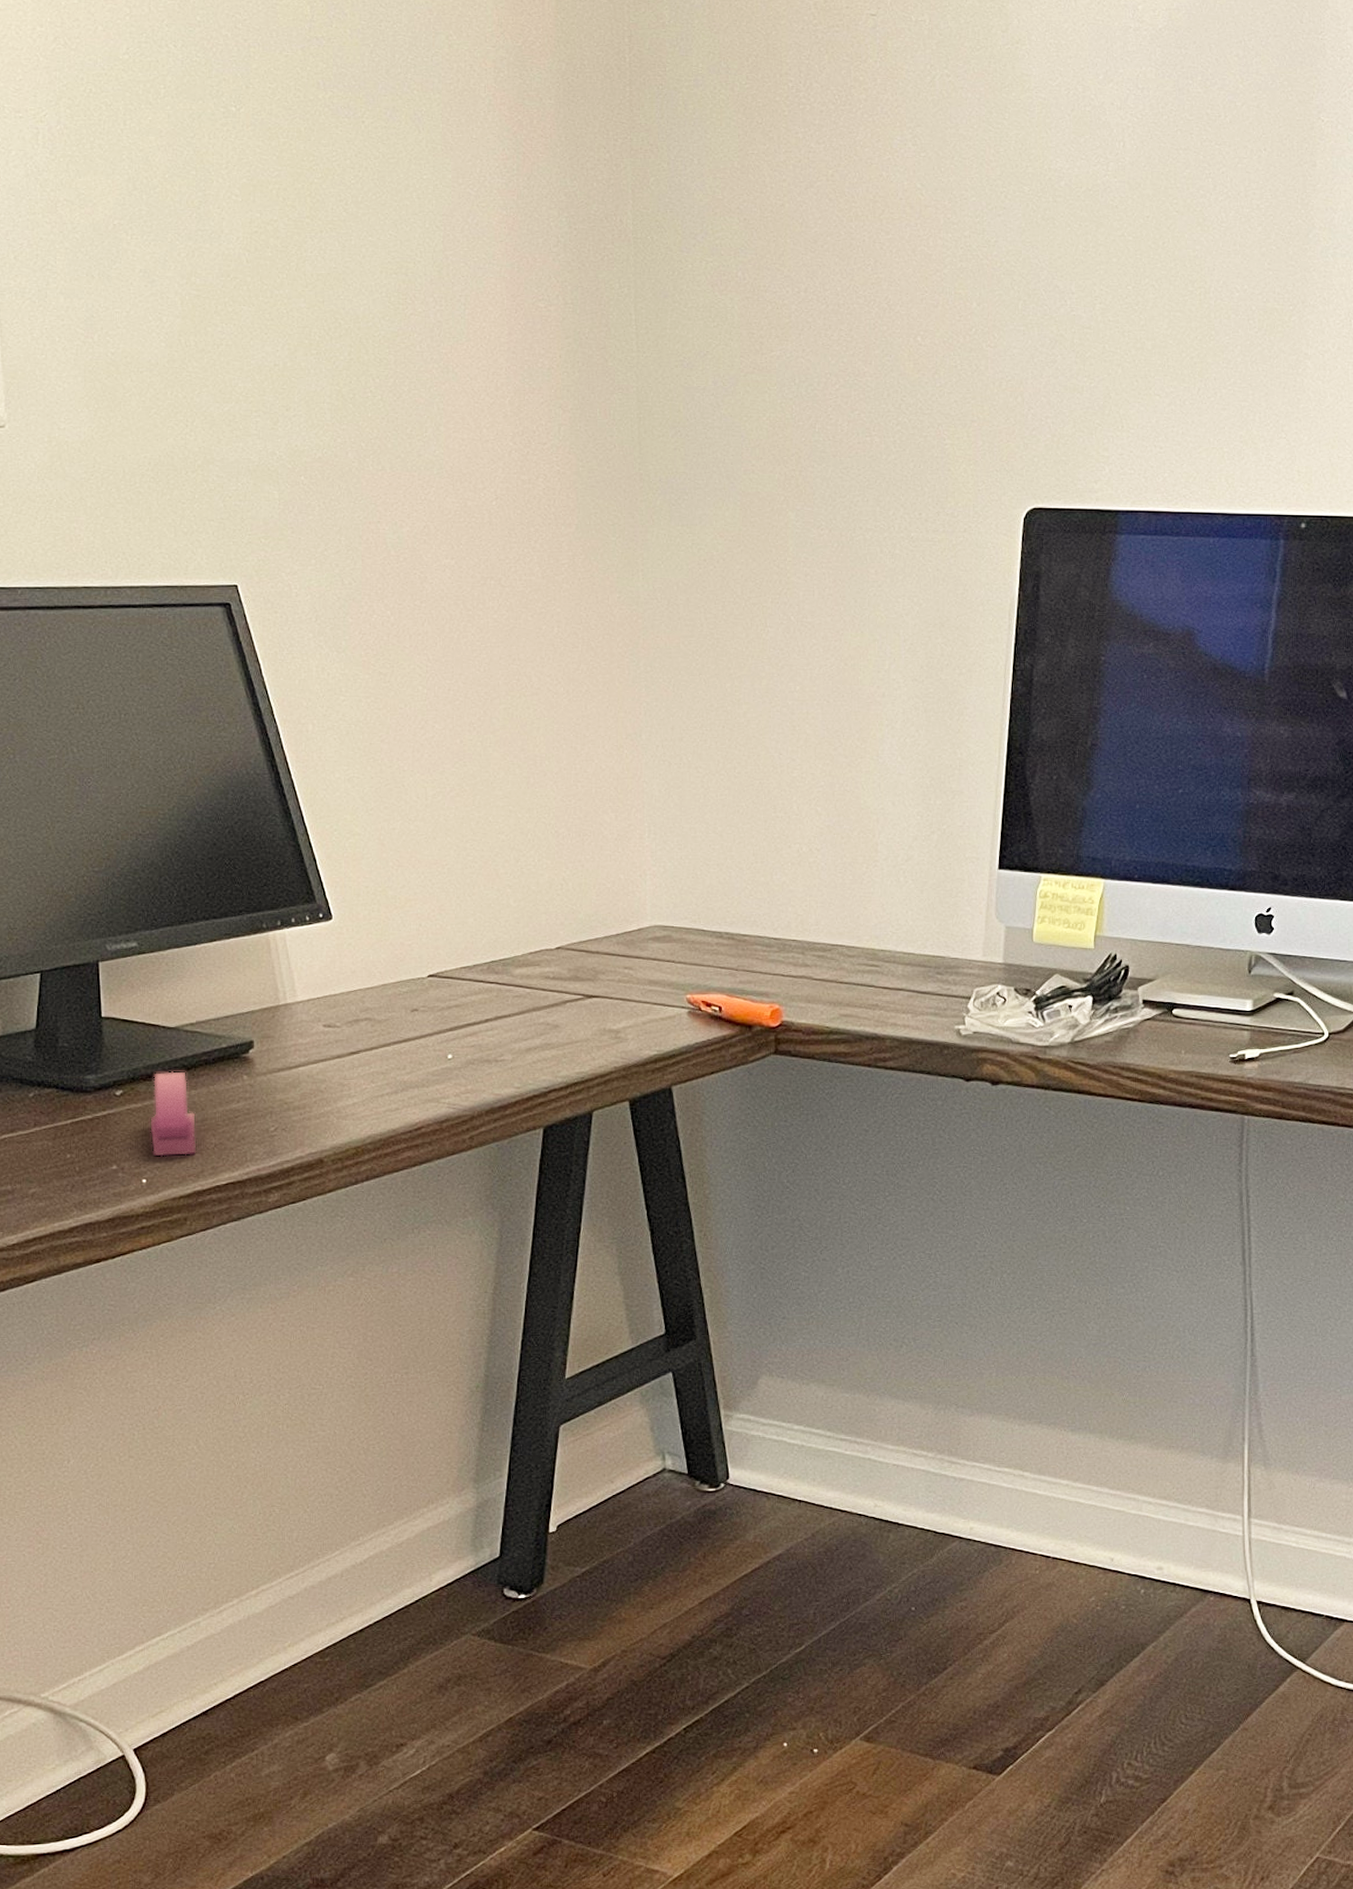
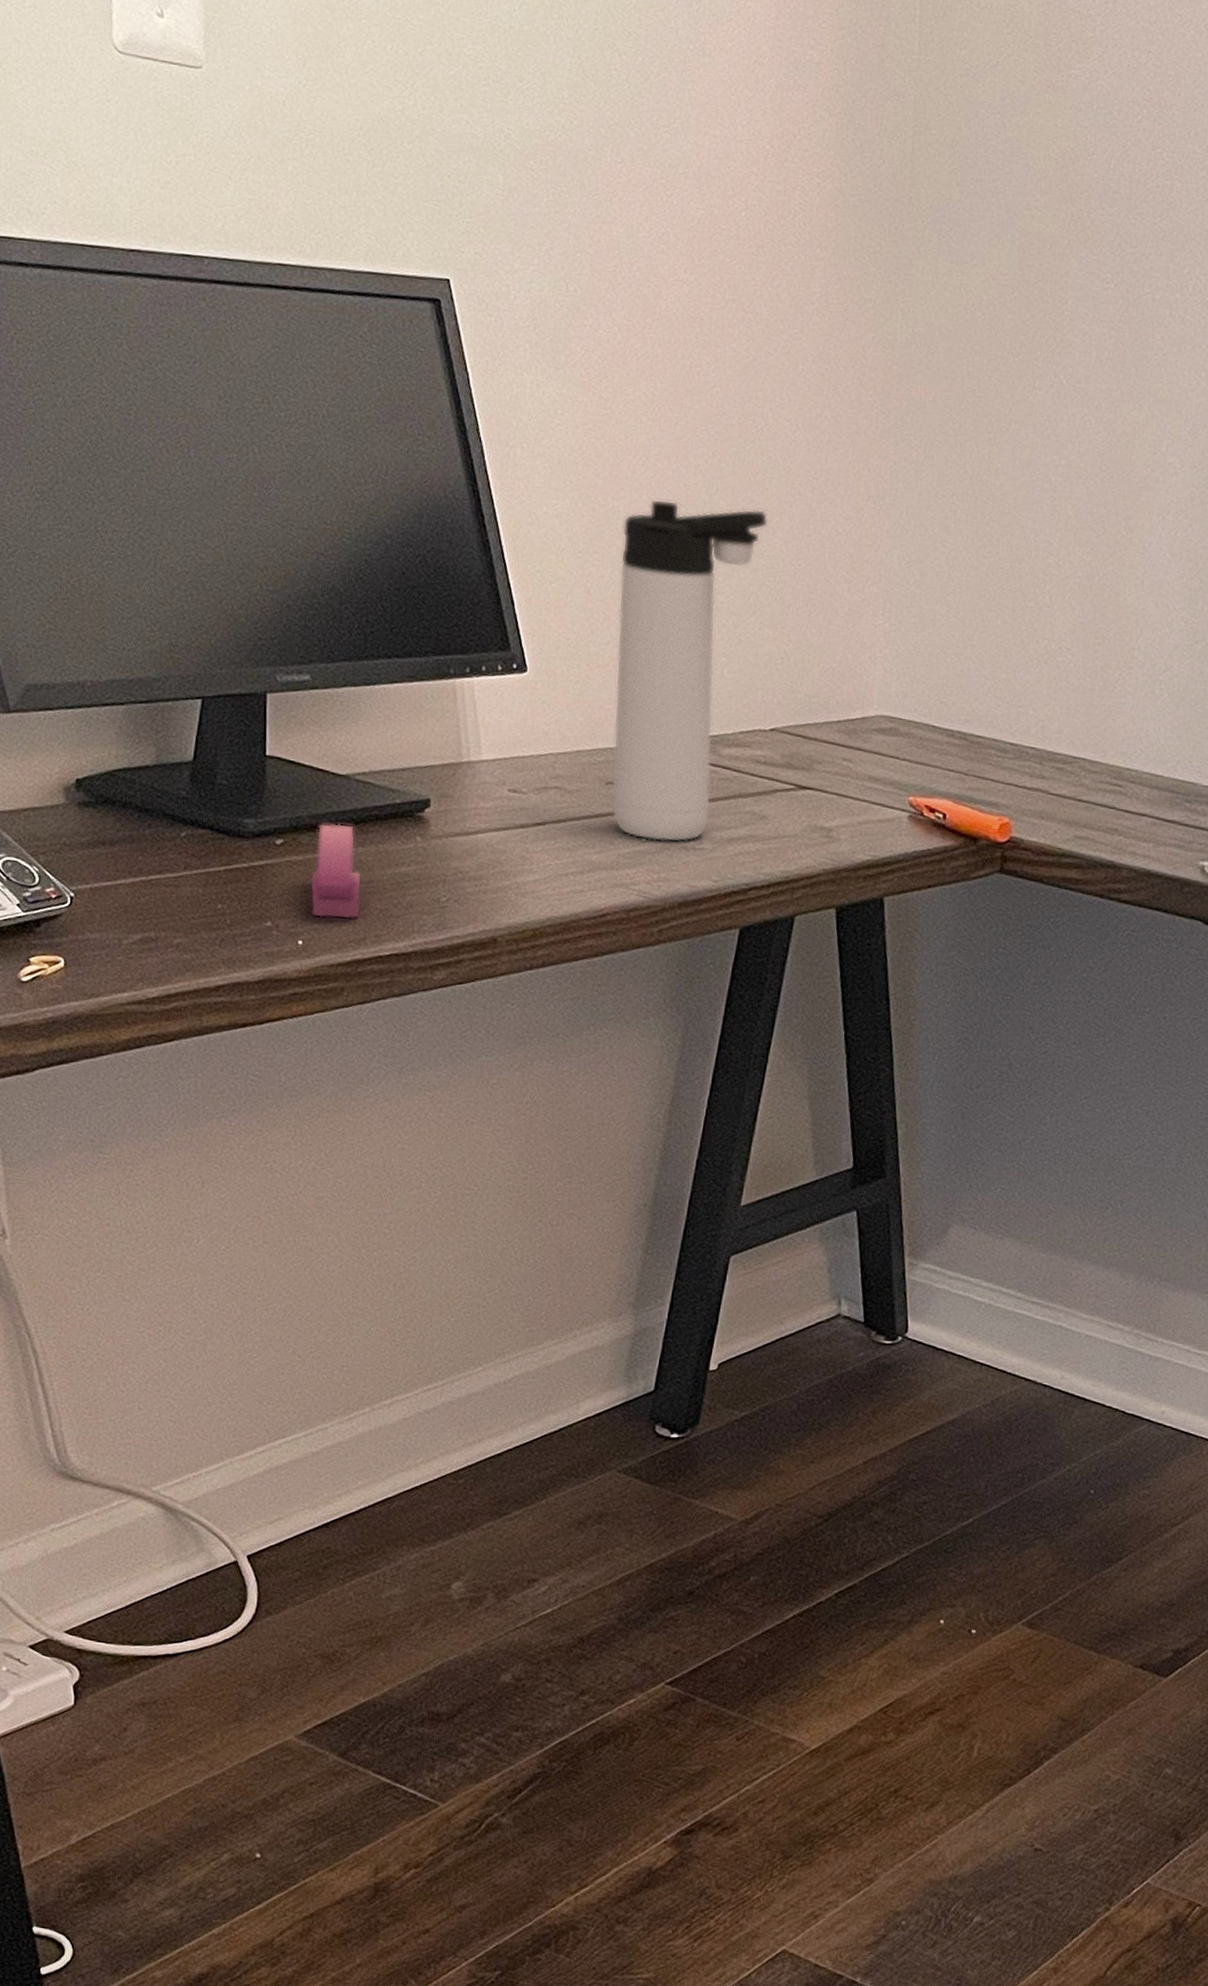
thermos bottle: none [408,756,539,1057] -> present [611,499,768,842]

